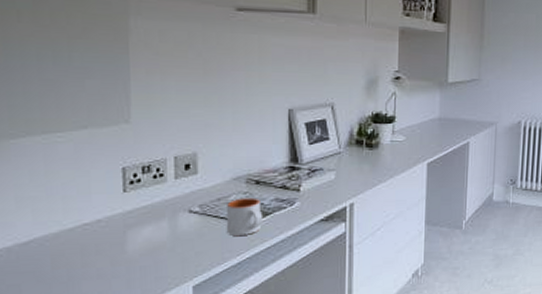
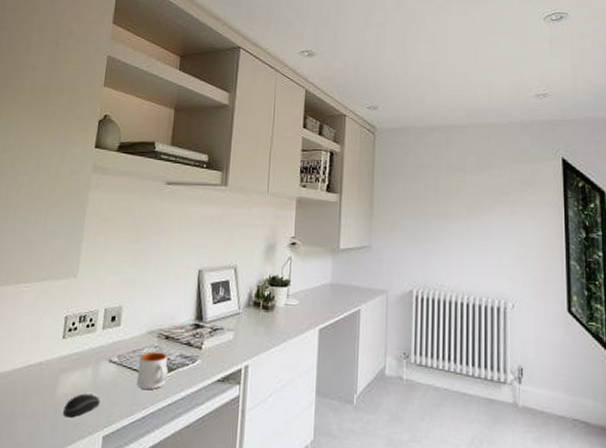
computer mouse: none [139,245,184,273] -> present [63,392,100,418]

